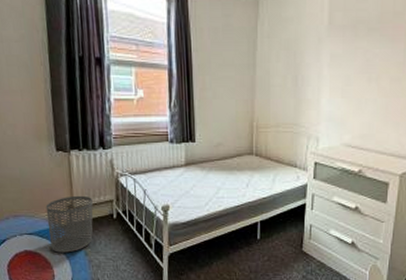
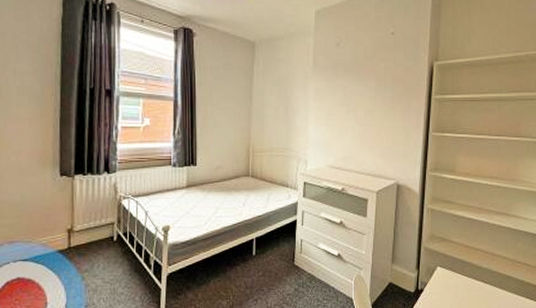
waste bin: present [45,195,93,253] -> none [44,219,94,278]

